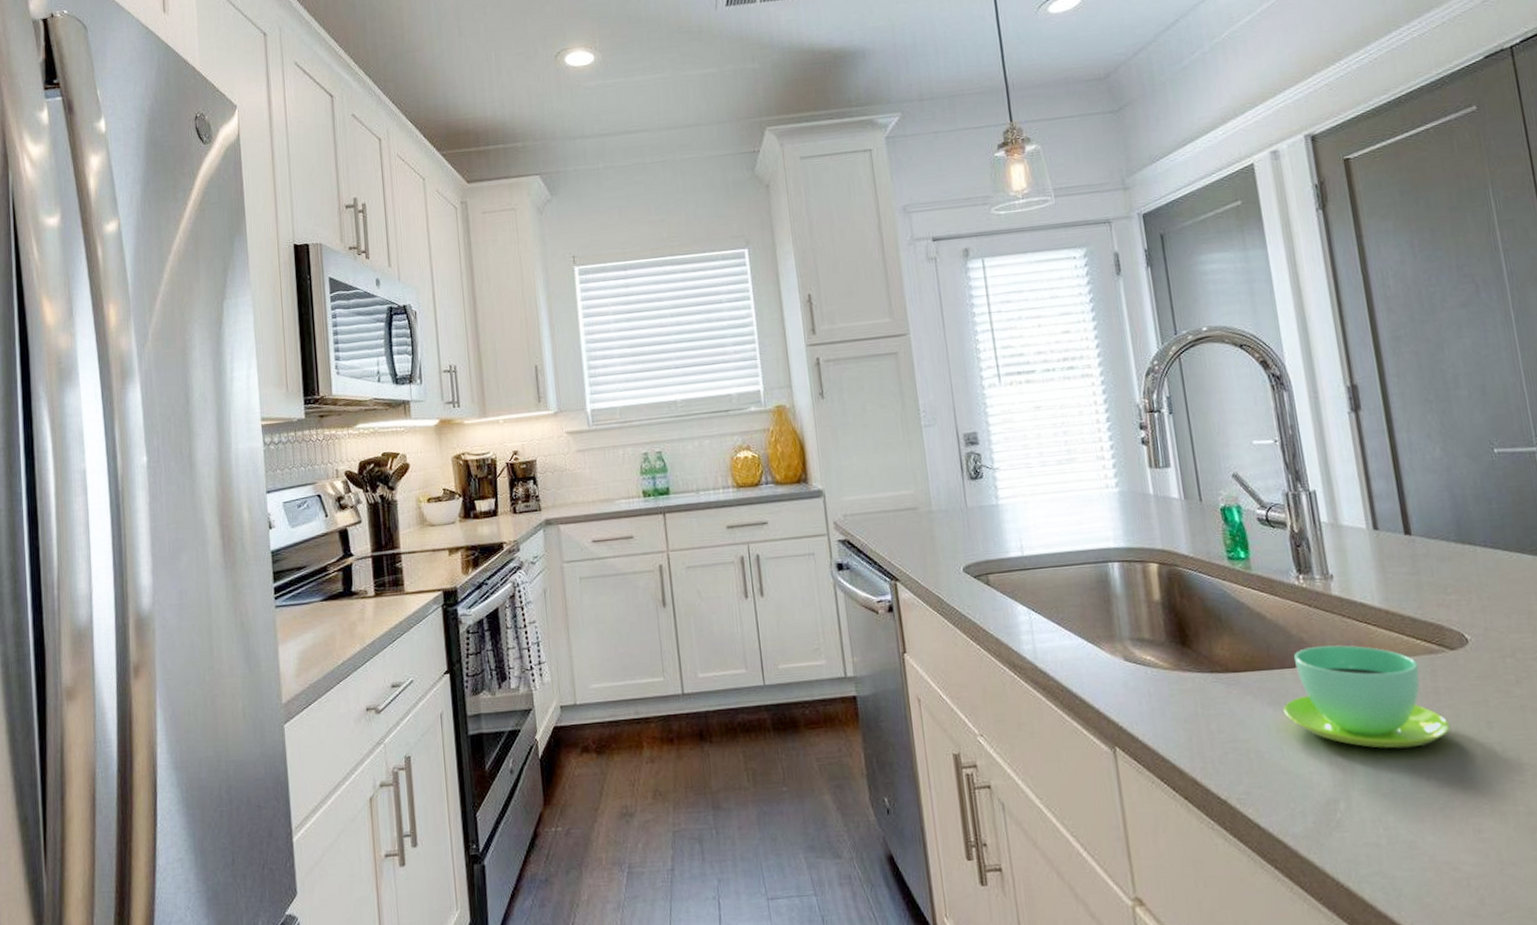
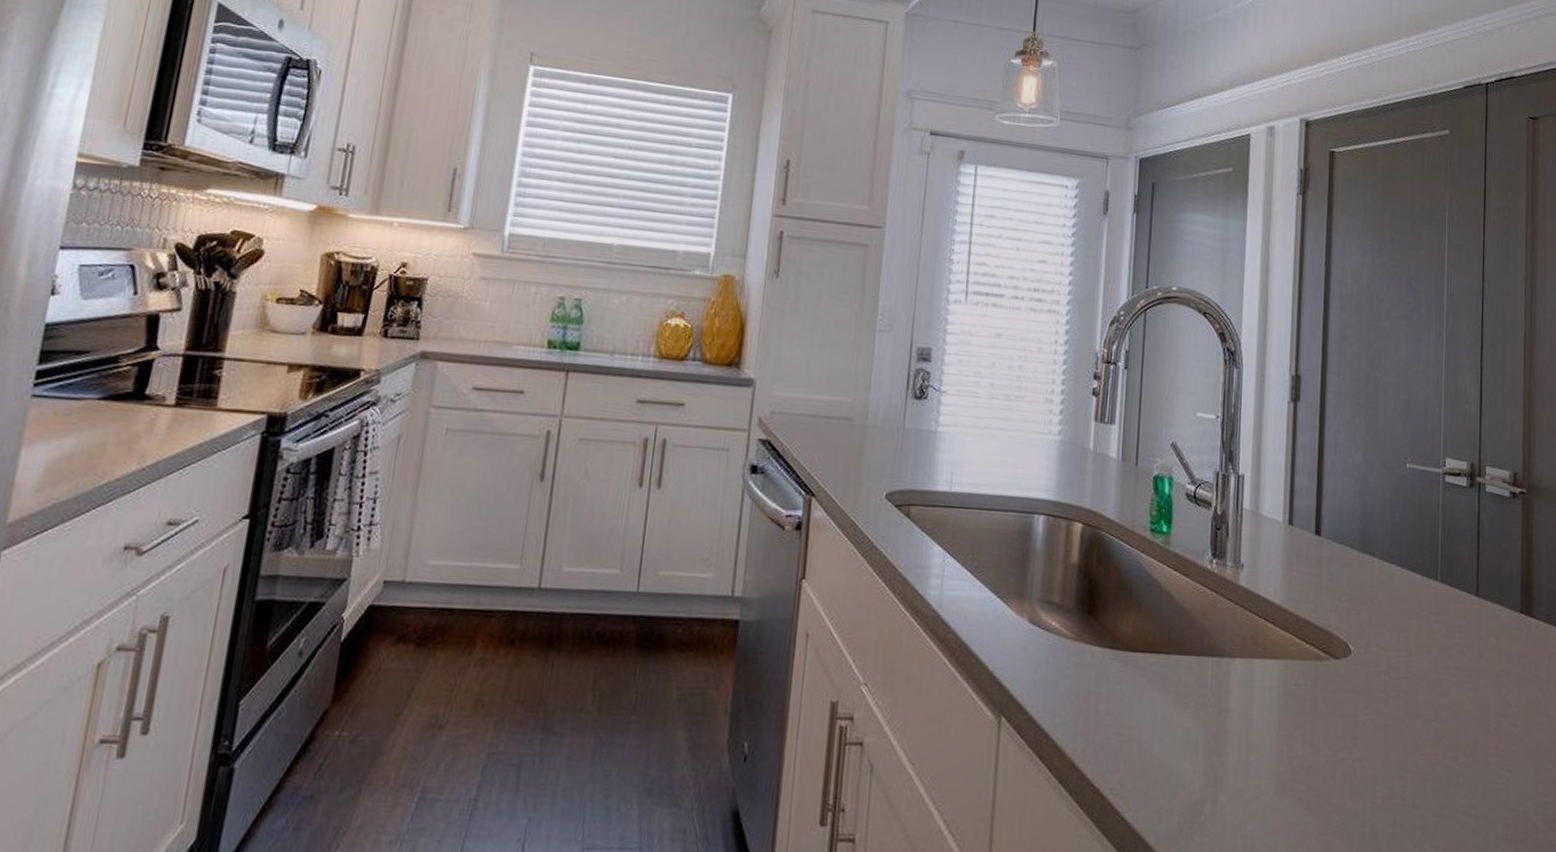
cup: present [1282,645,1452,749] -> none [1171,636,1321,755]

